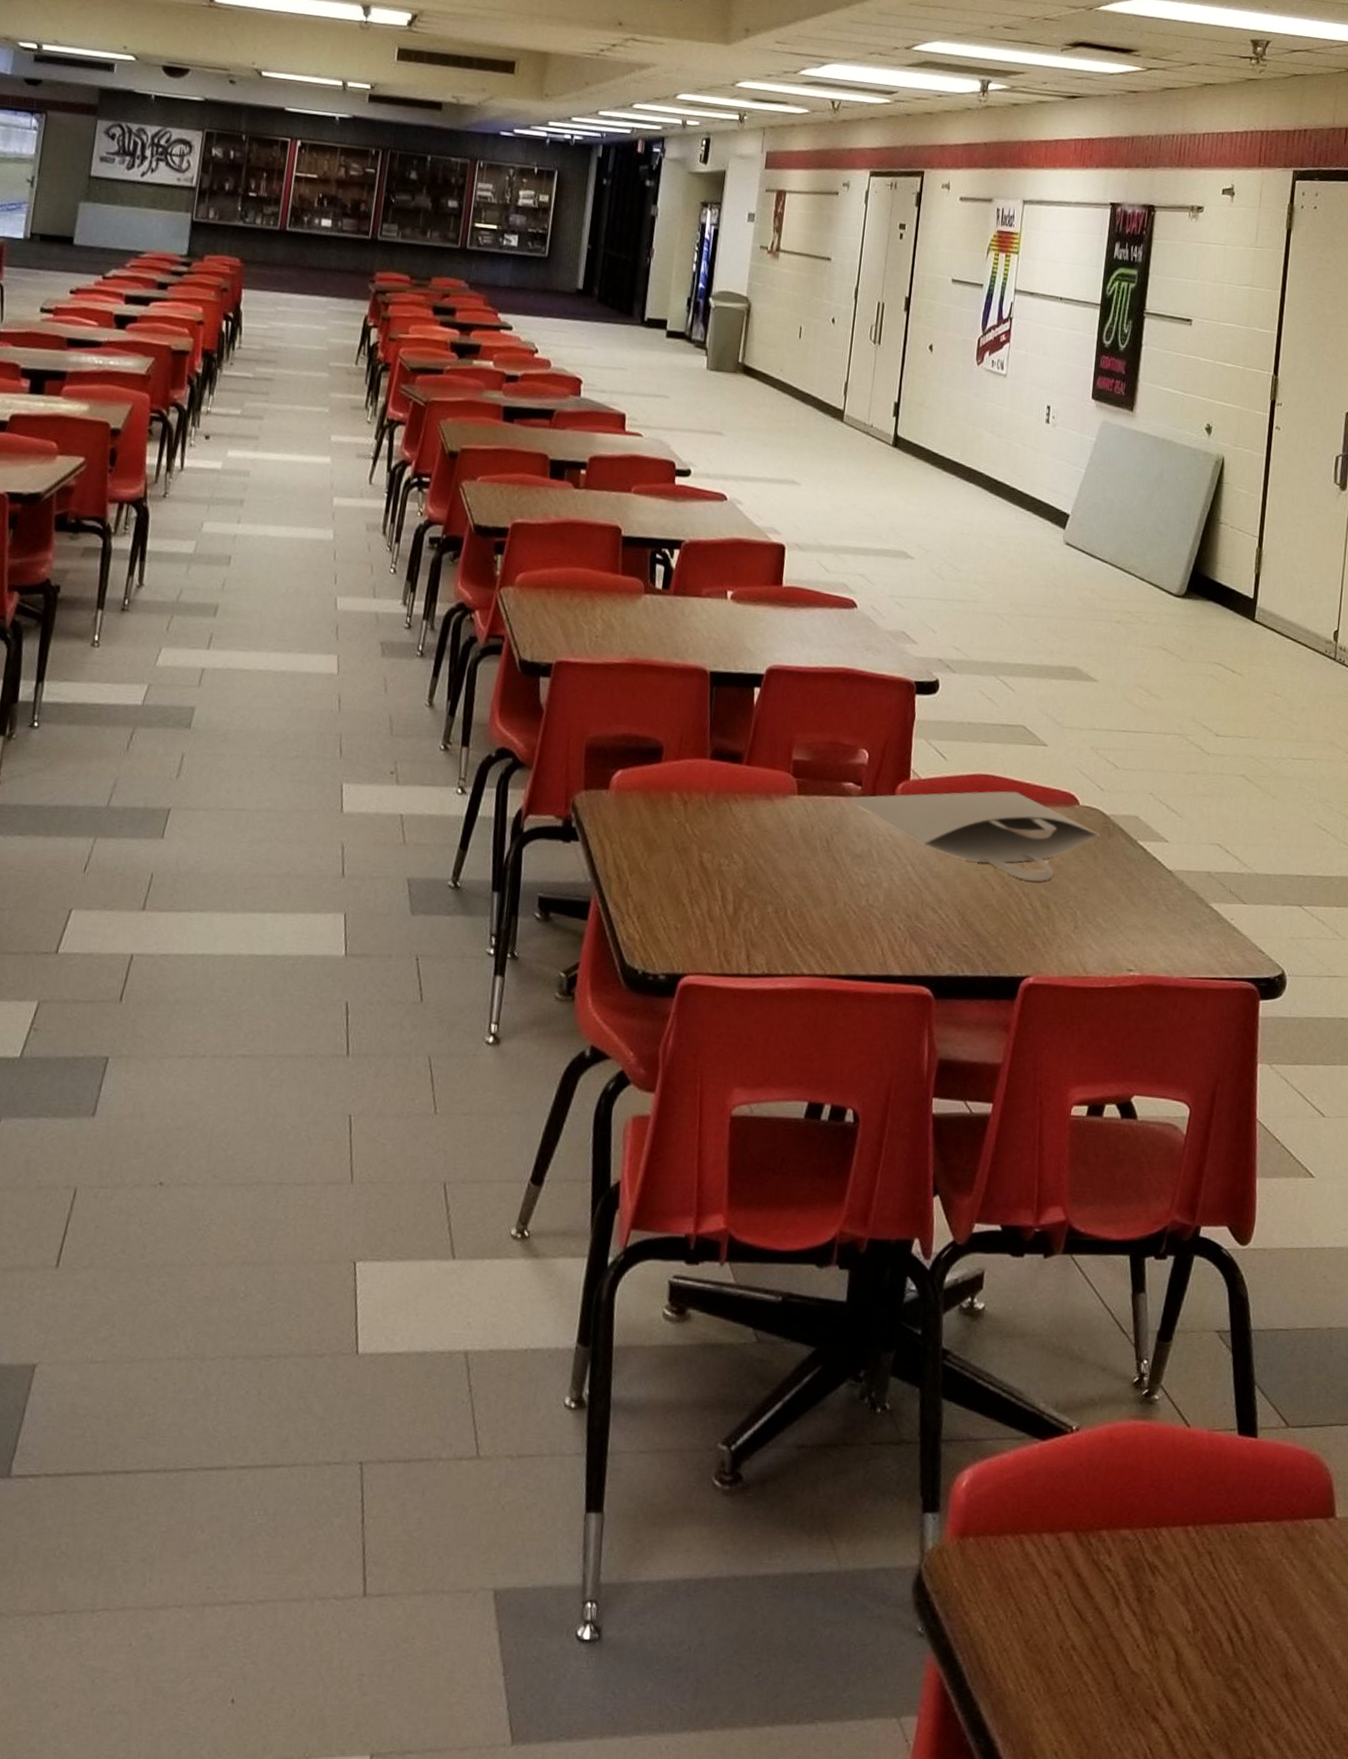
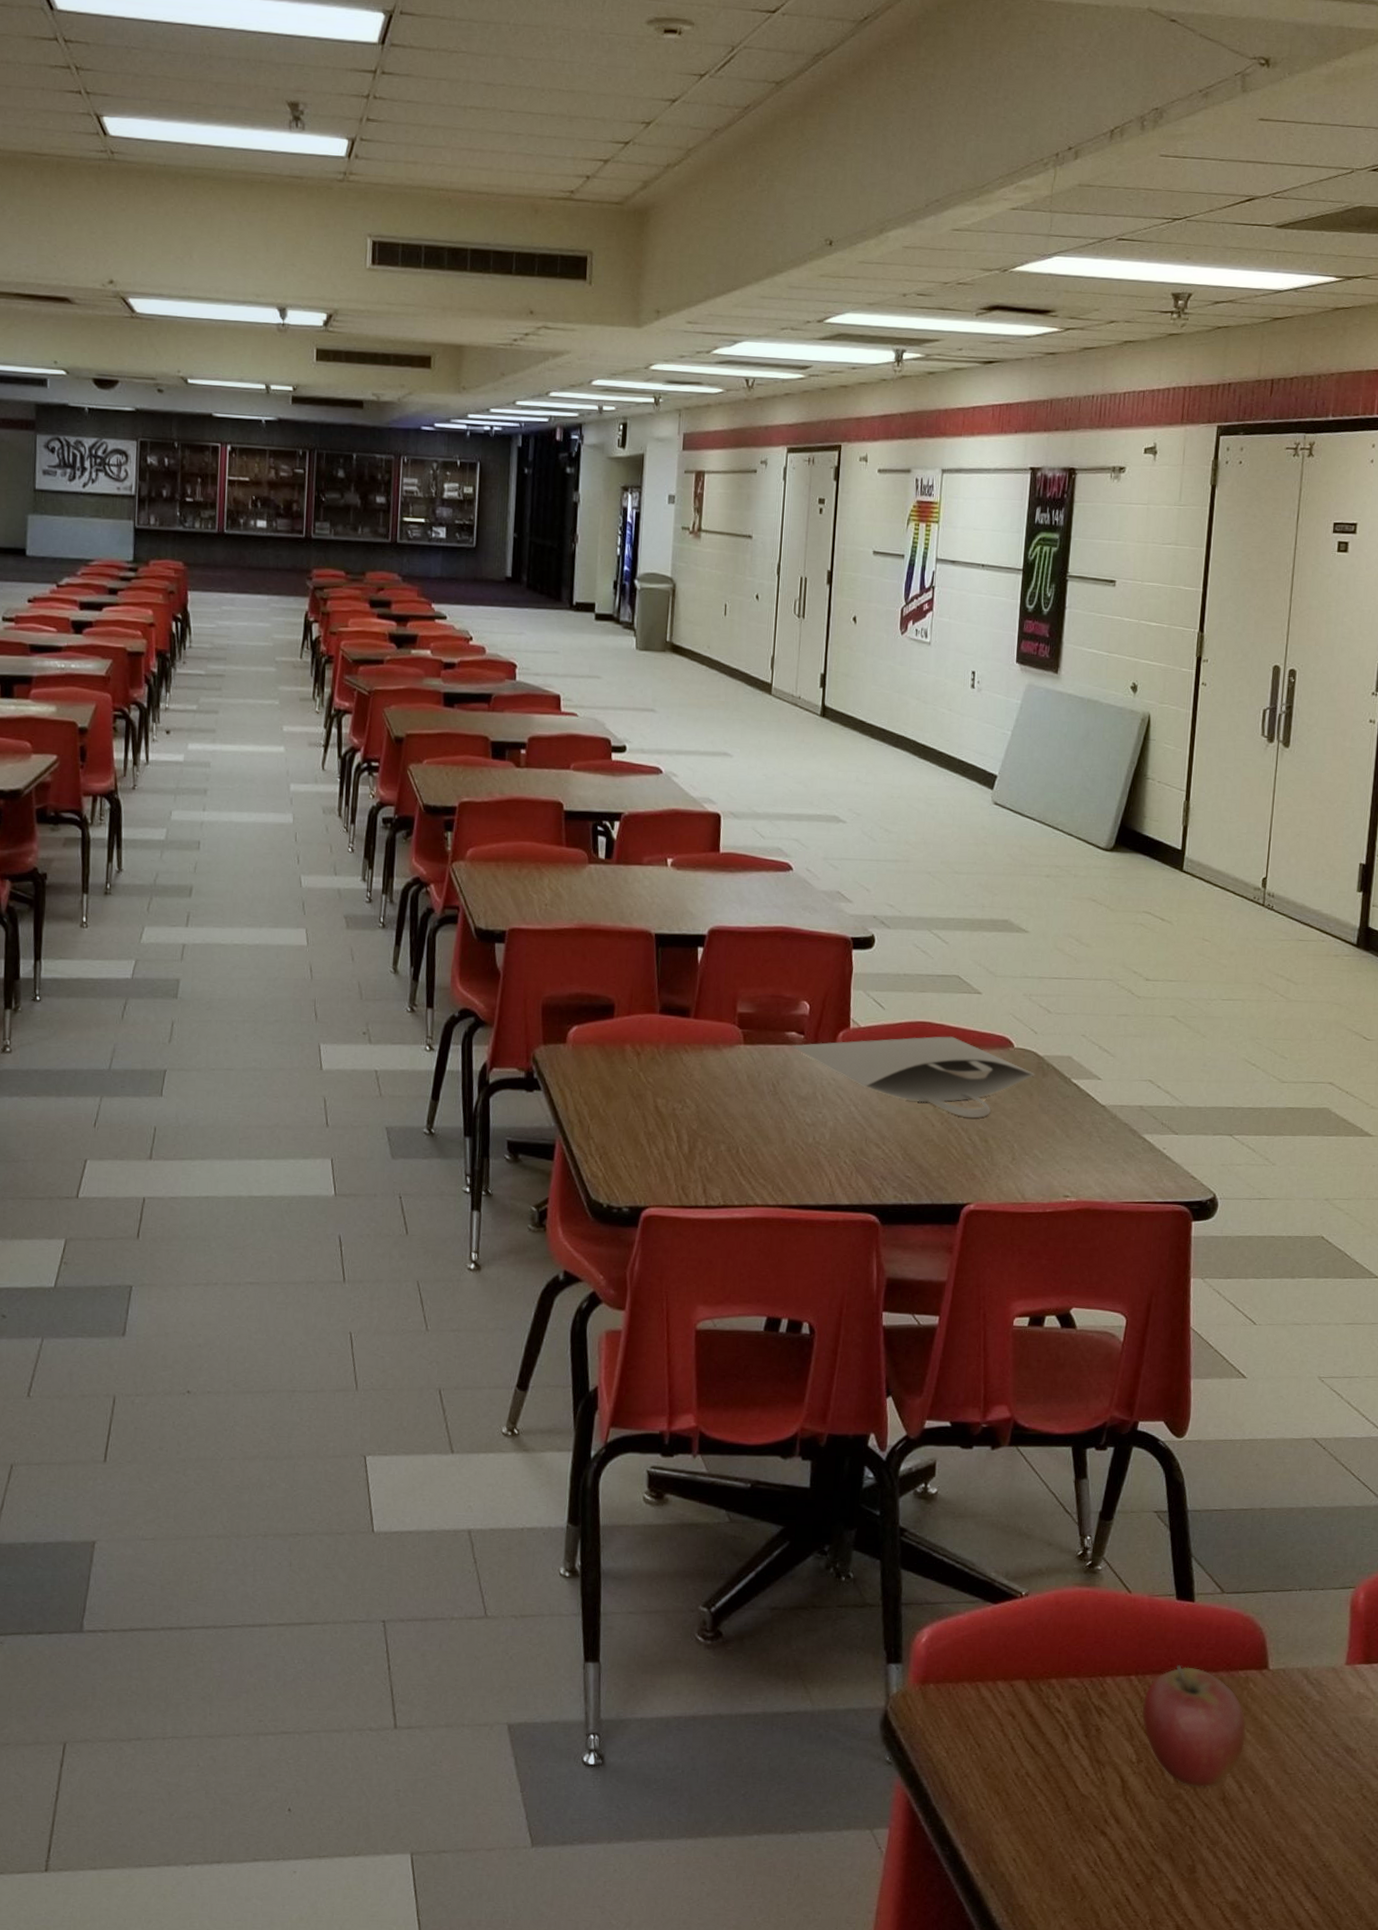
apple: none [1200,1512,1311,1661] -> present [1142,1664,1246,1787]

